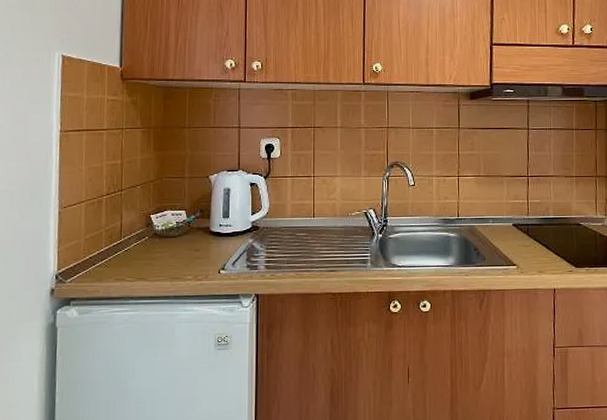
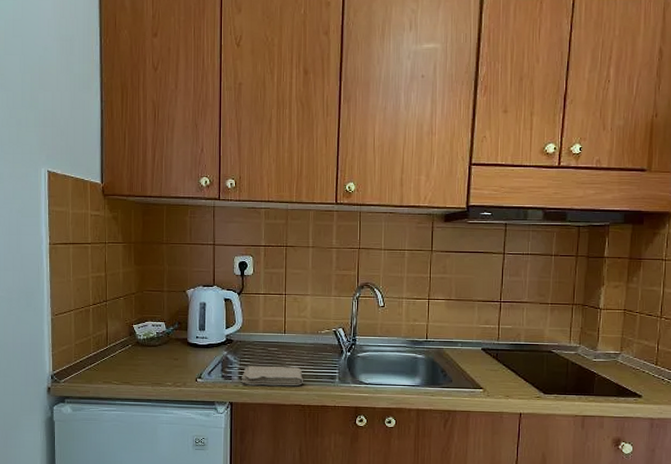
washcloth: none [269,252,335,275] -> present [242,366,304,386]

